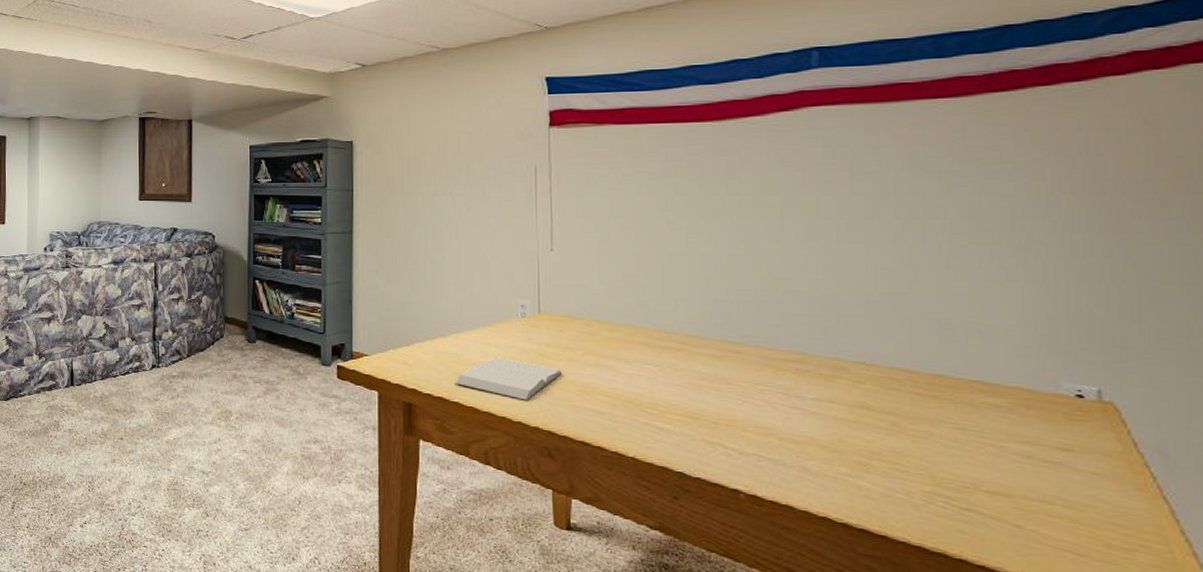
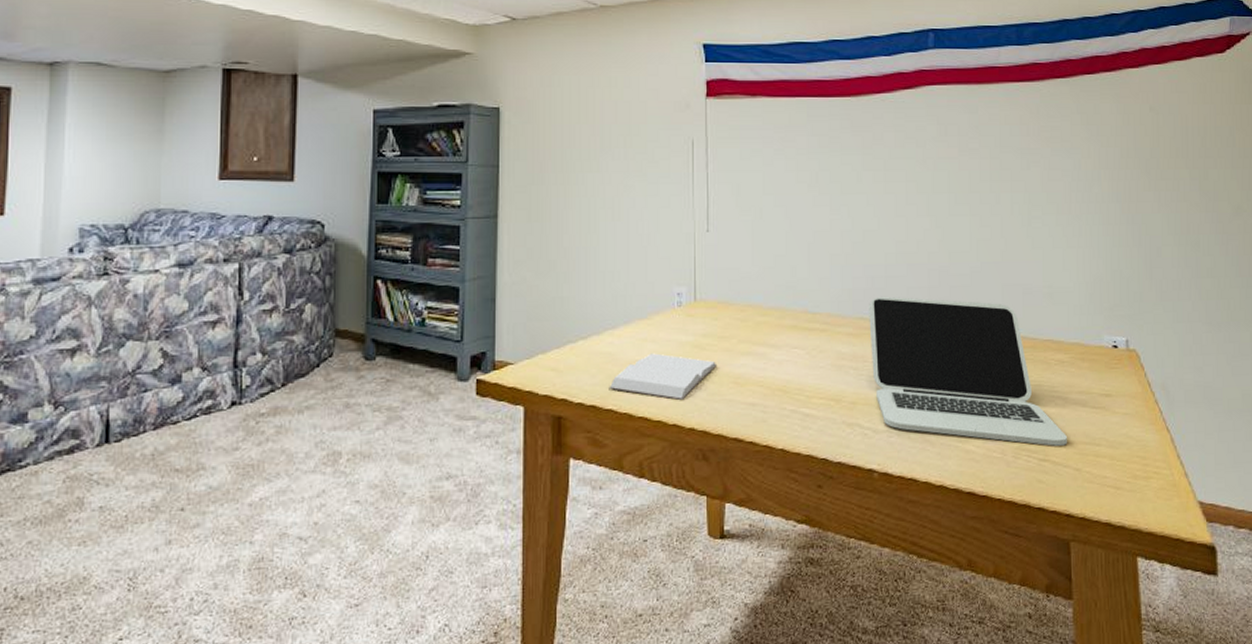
laptop: none [734,320,1004,498] -> present [869,296,1068,446]

